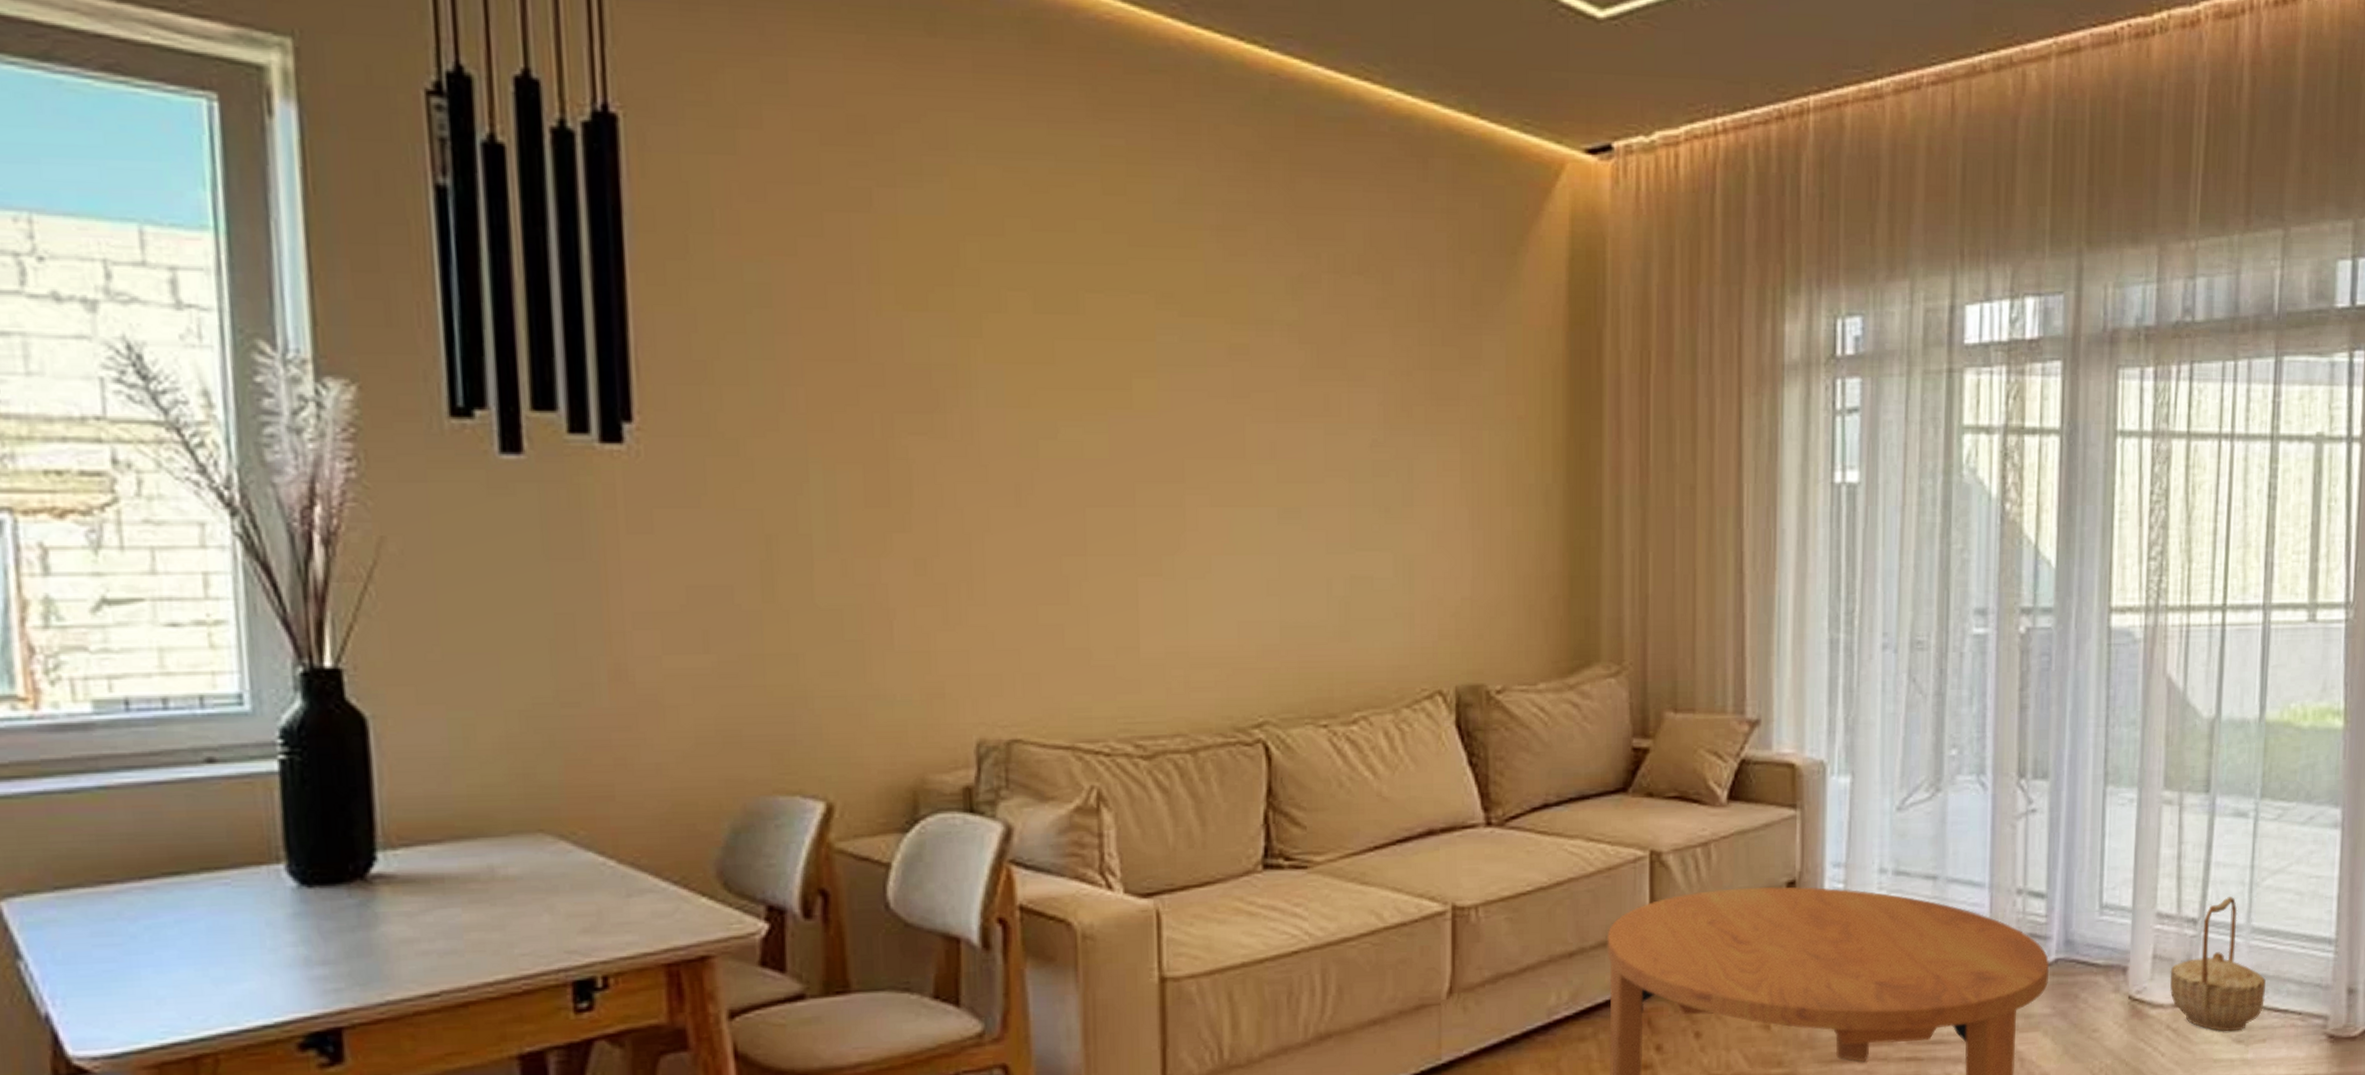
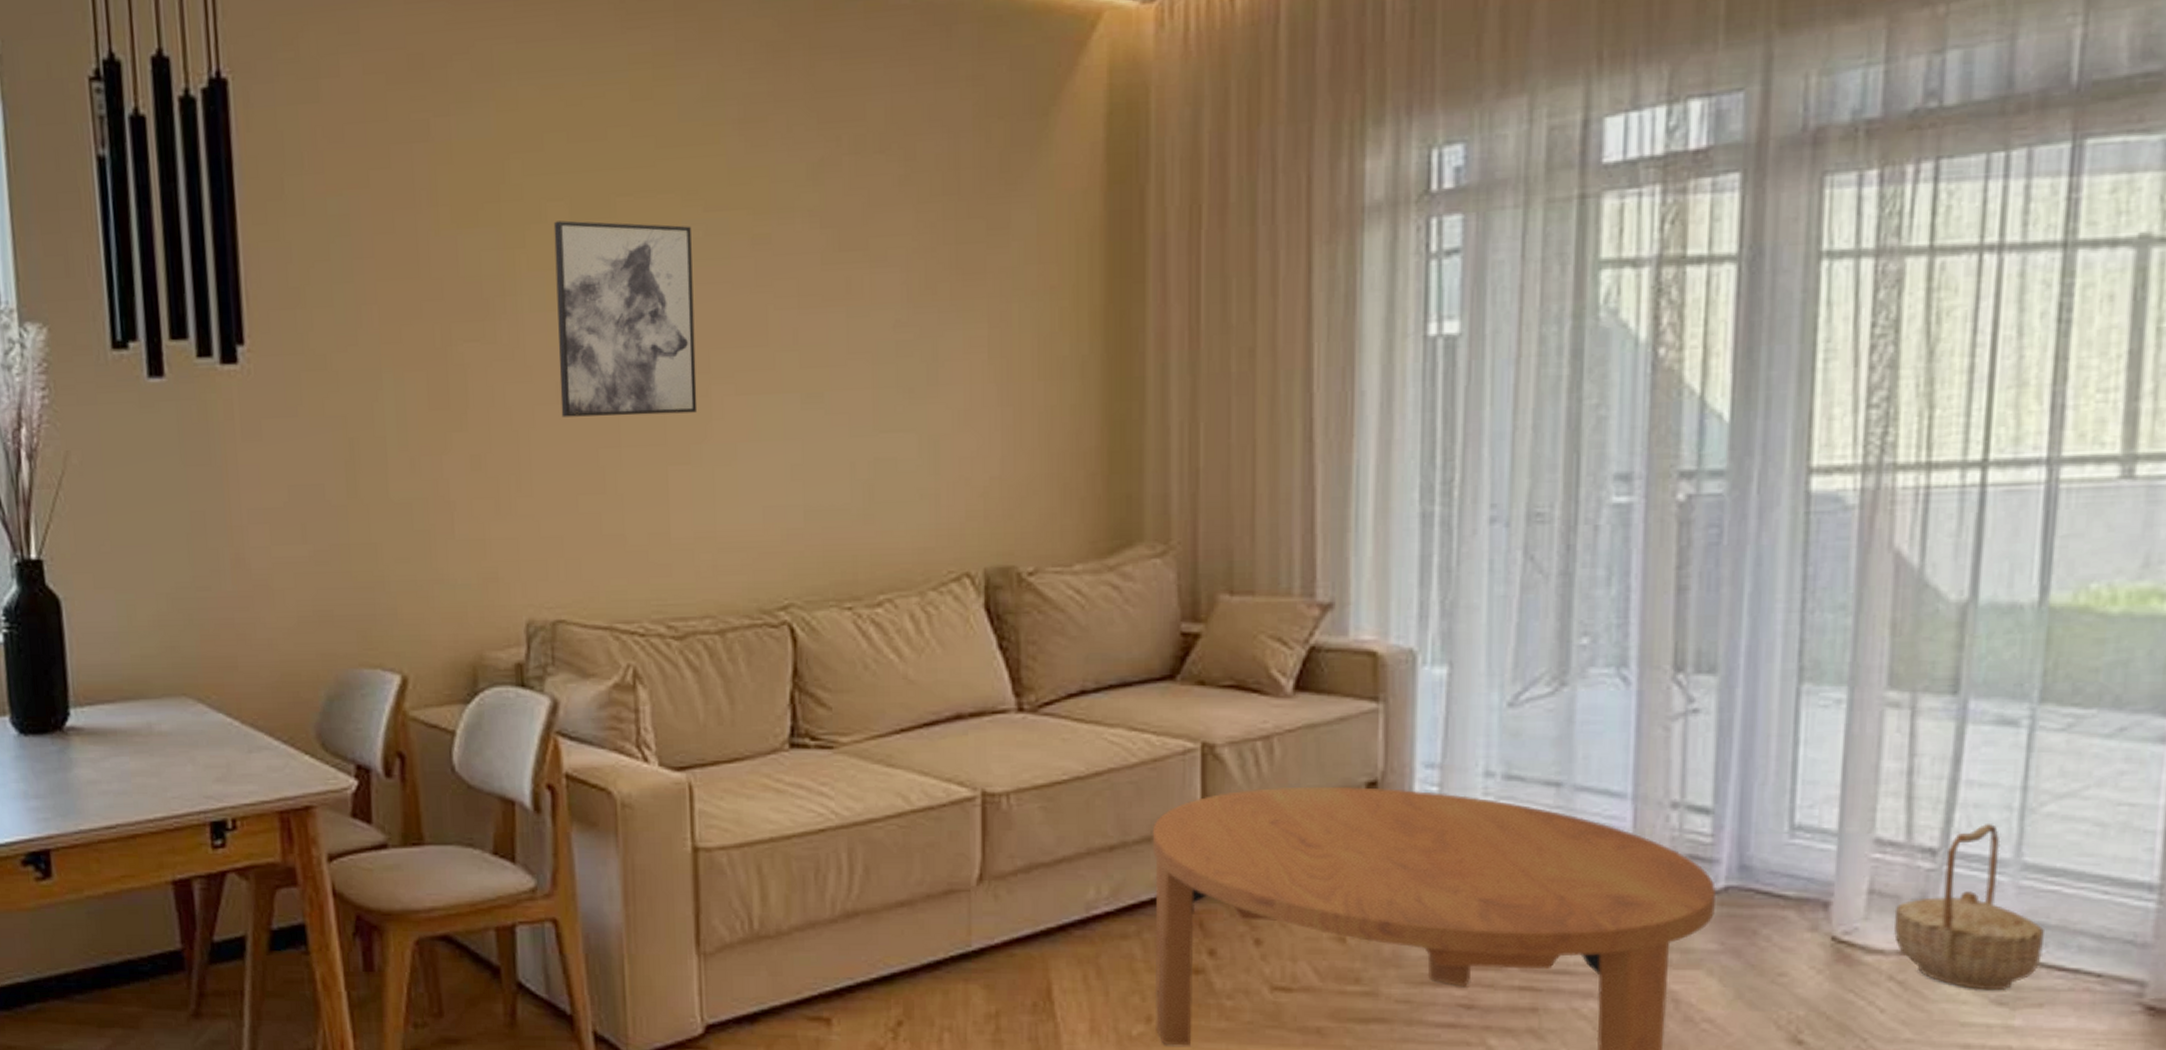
wall art: none [1014,312,1170,523] -> present [553,220,698,417]

